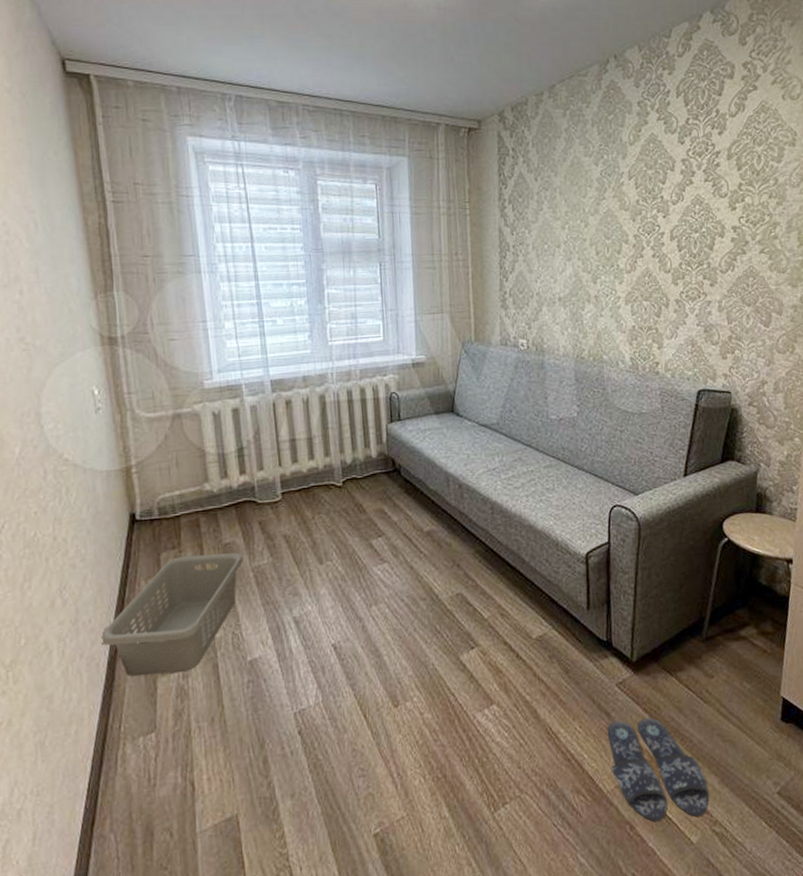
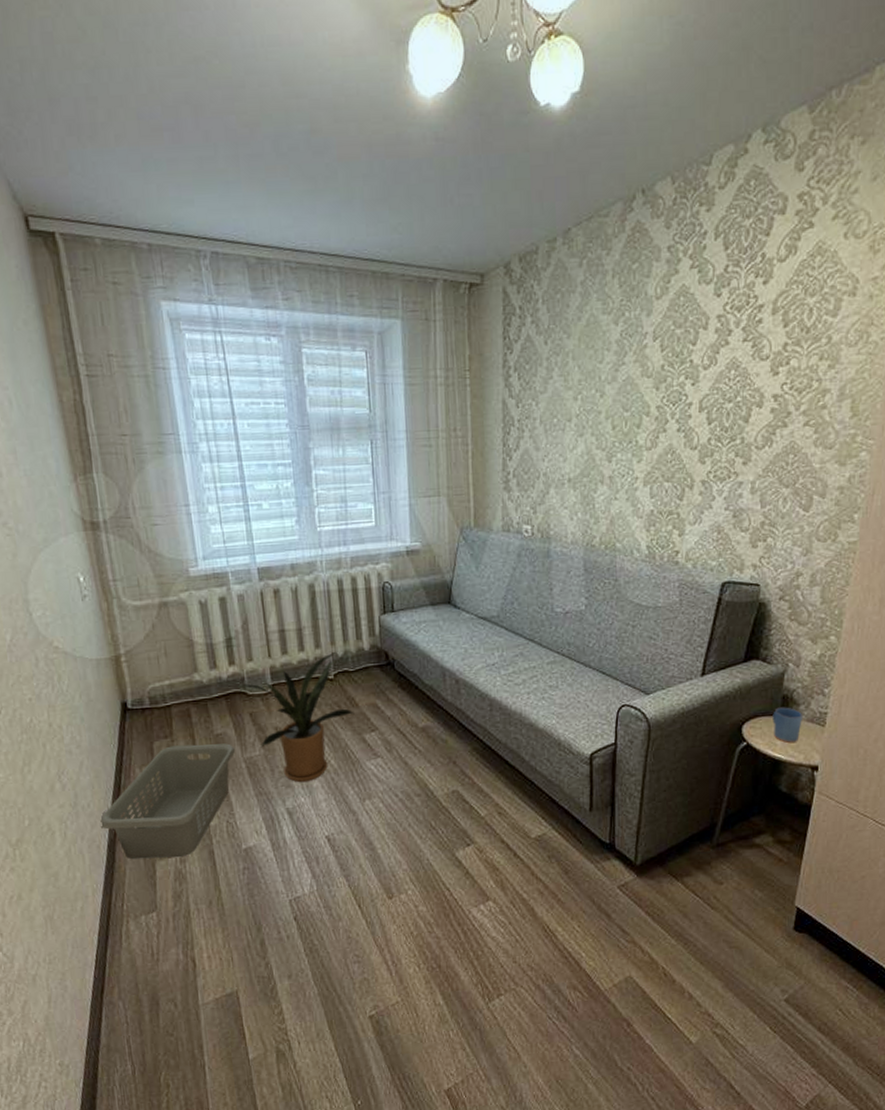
house plant: none [243,460,362,591] -> present [233,652,355,783]
slippers: present [607,718,709,822] -> none [606,921,711,1021]
mug: none [749,504,777,538] -> present [772,707,804,743]

